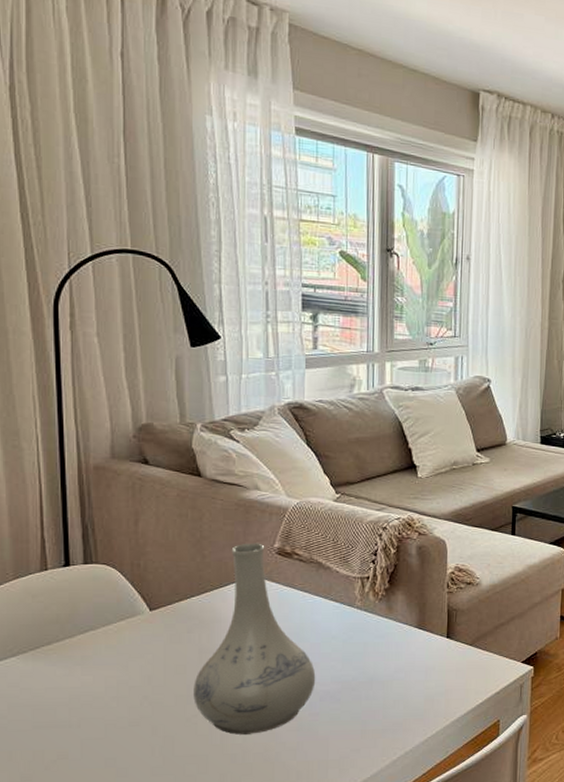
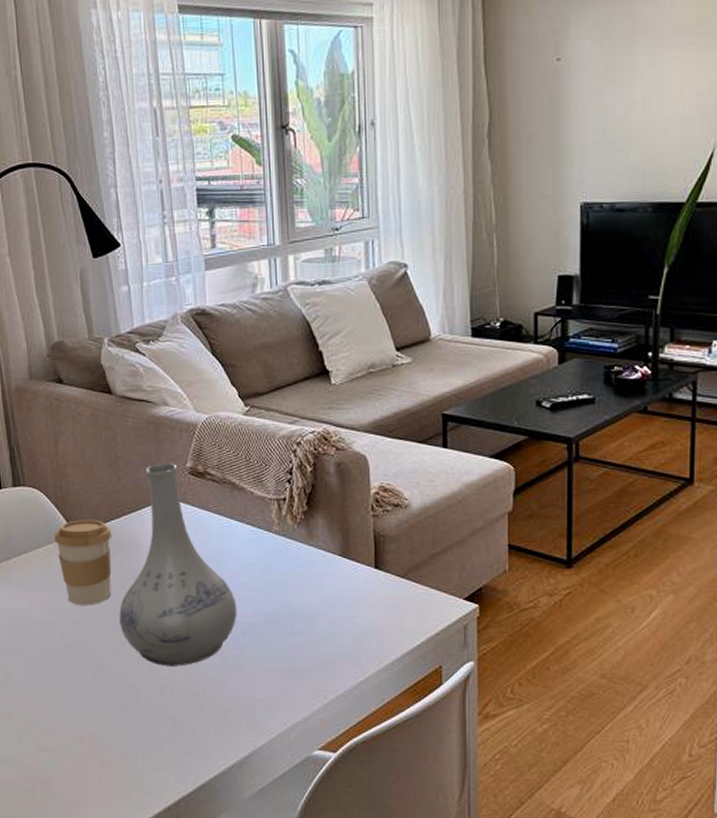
coffee cup: none [127,596,192,680] -> present [54,519,112,605]

